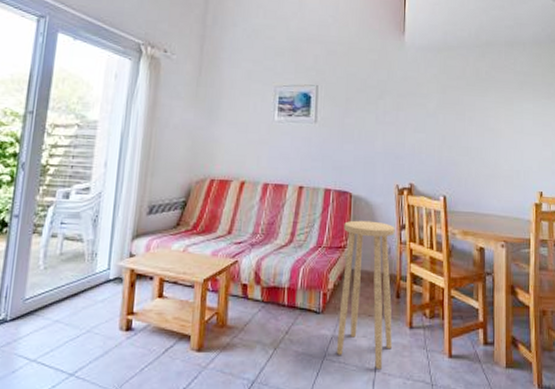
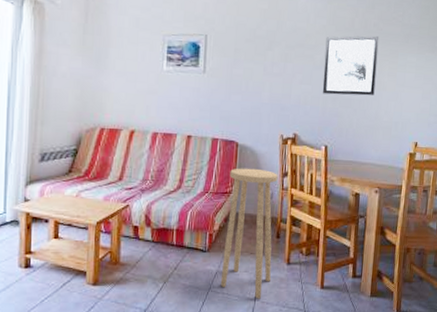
wall art: none [437,83,492,144] -> present [322,35,379,96]

